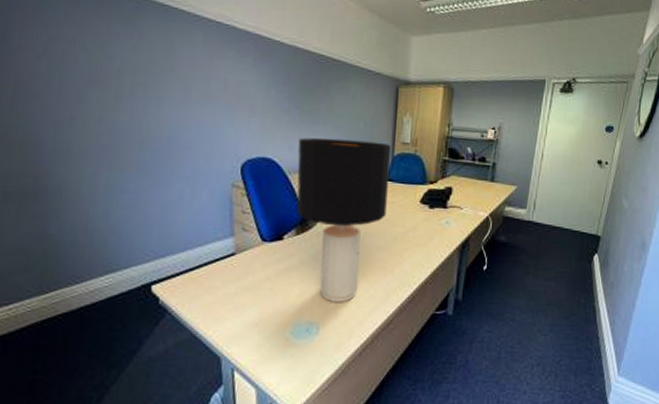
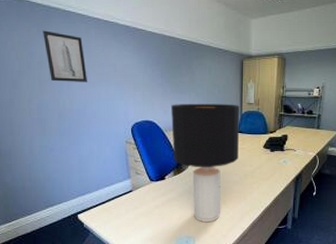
wall art: none [128,27,186,101] -> present [43,30,87,82]

